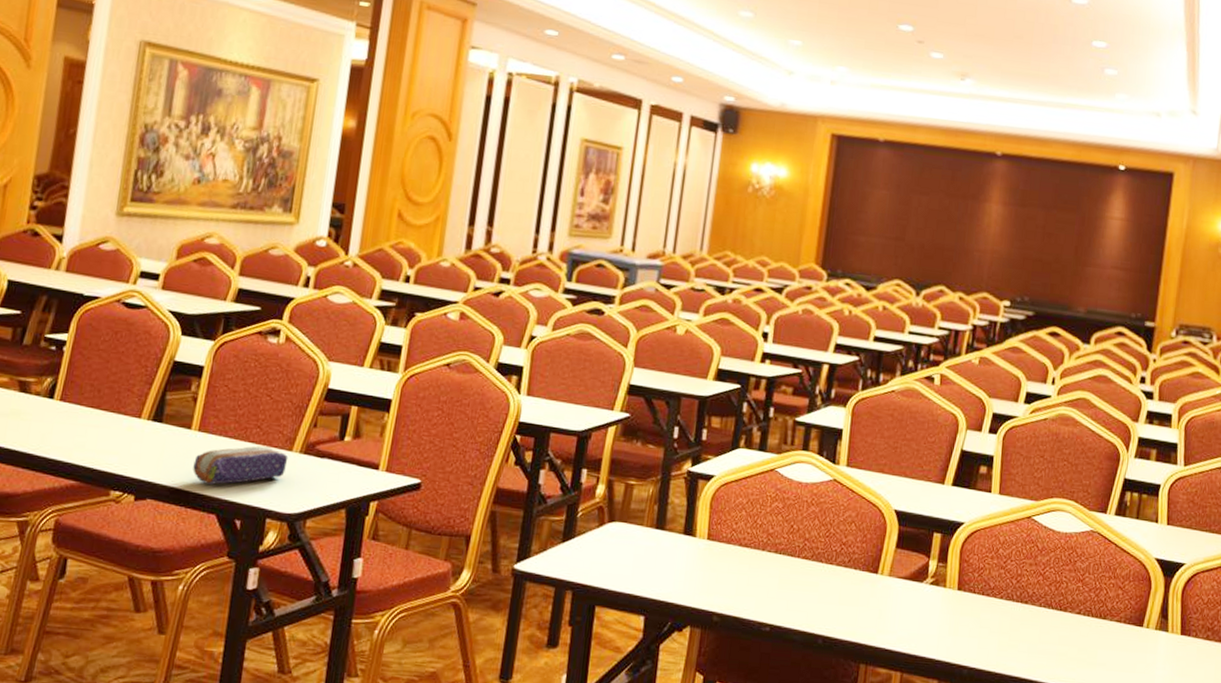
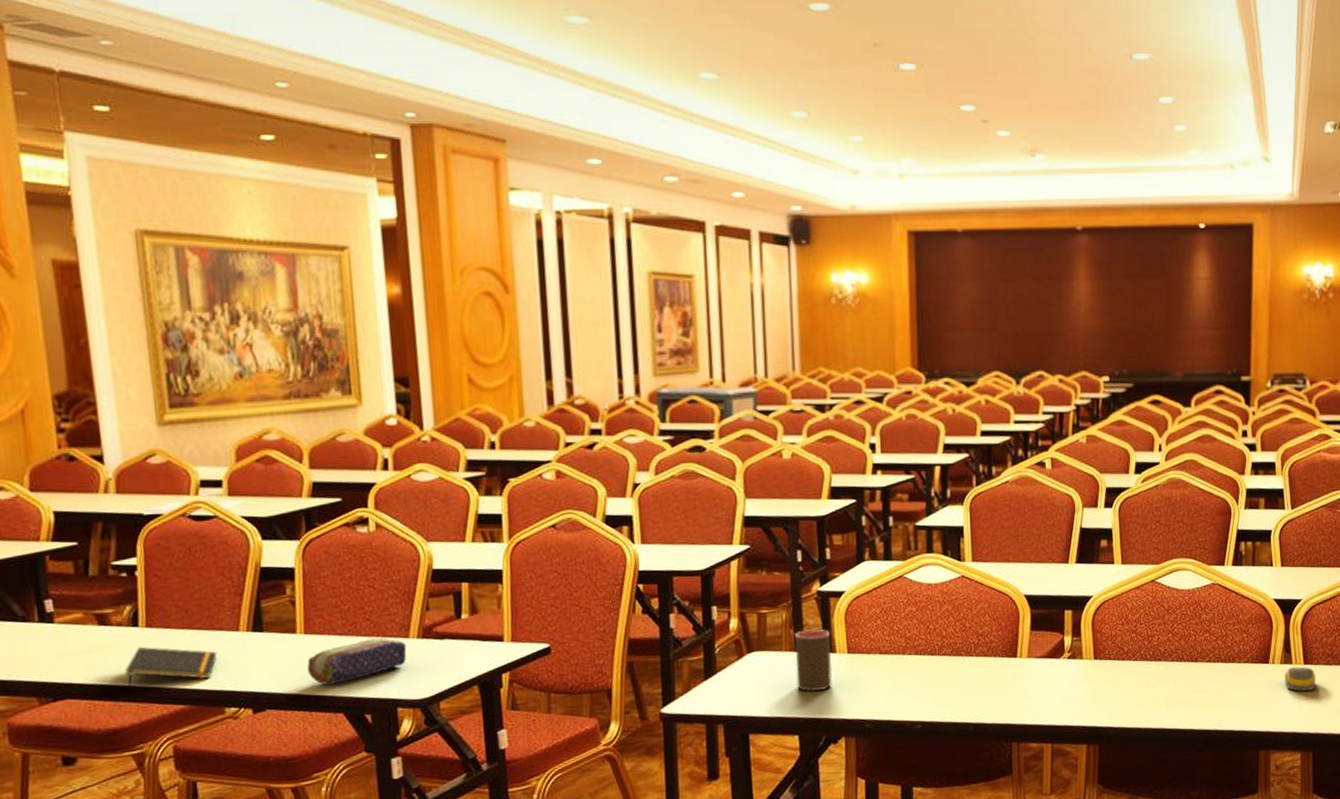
notepad: none [29,418,117,459] -> present [125,646,218,688]
cup: none [651,508,694,574] -> present [795,629,833,692]
computer mouse: none [1157,635,1193,665] -> present [1284,666,1316,692]

